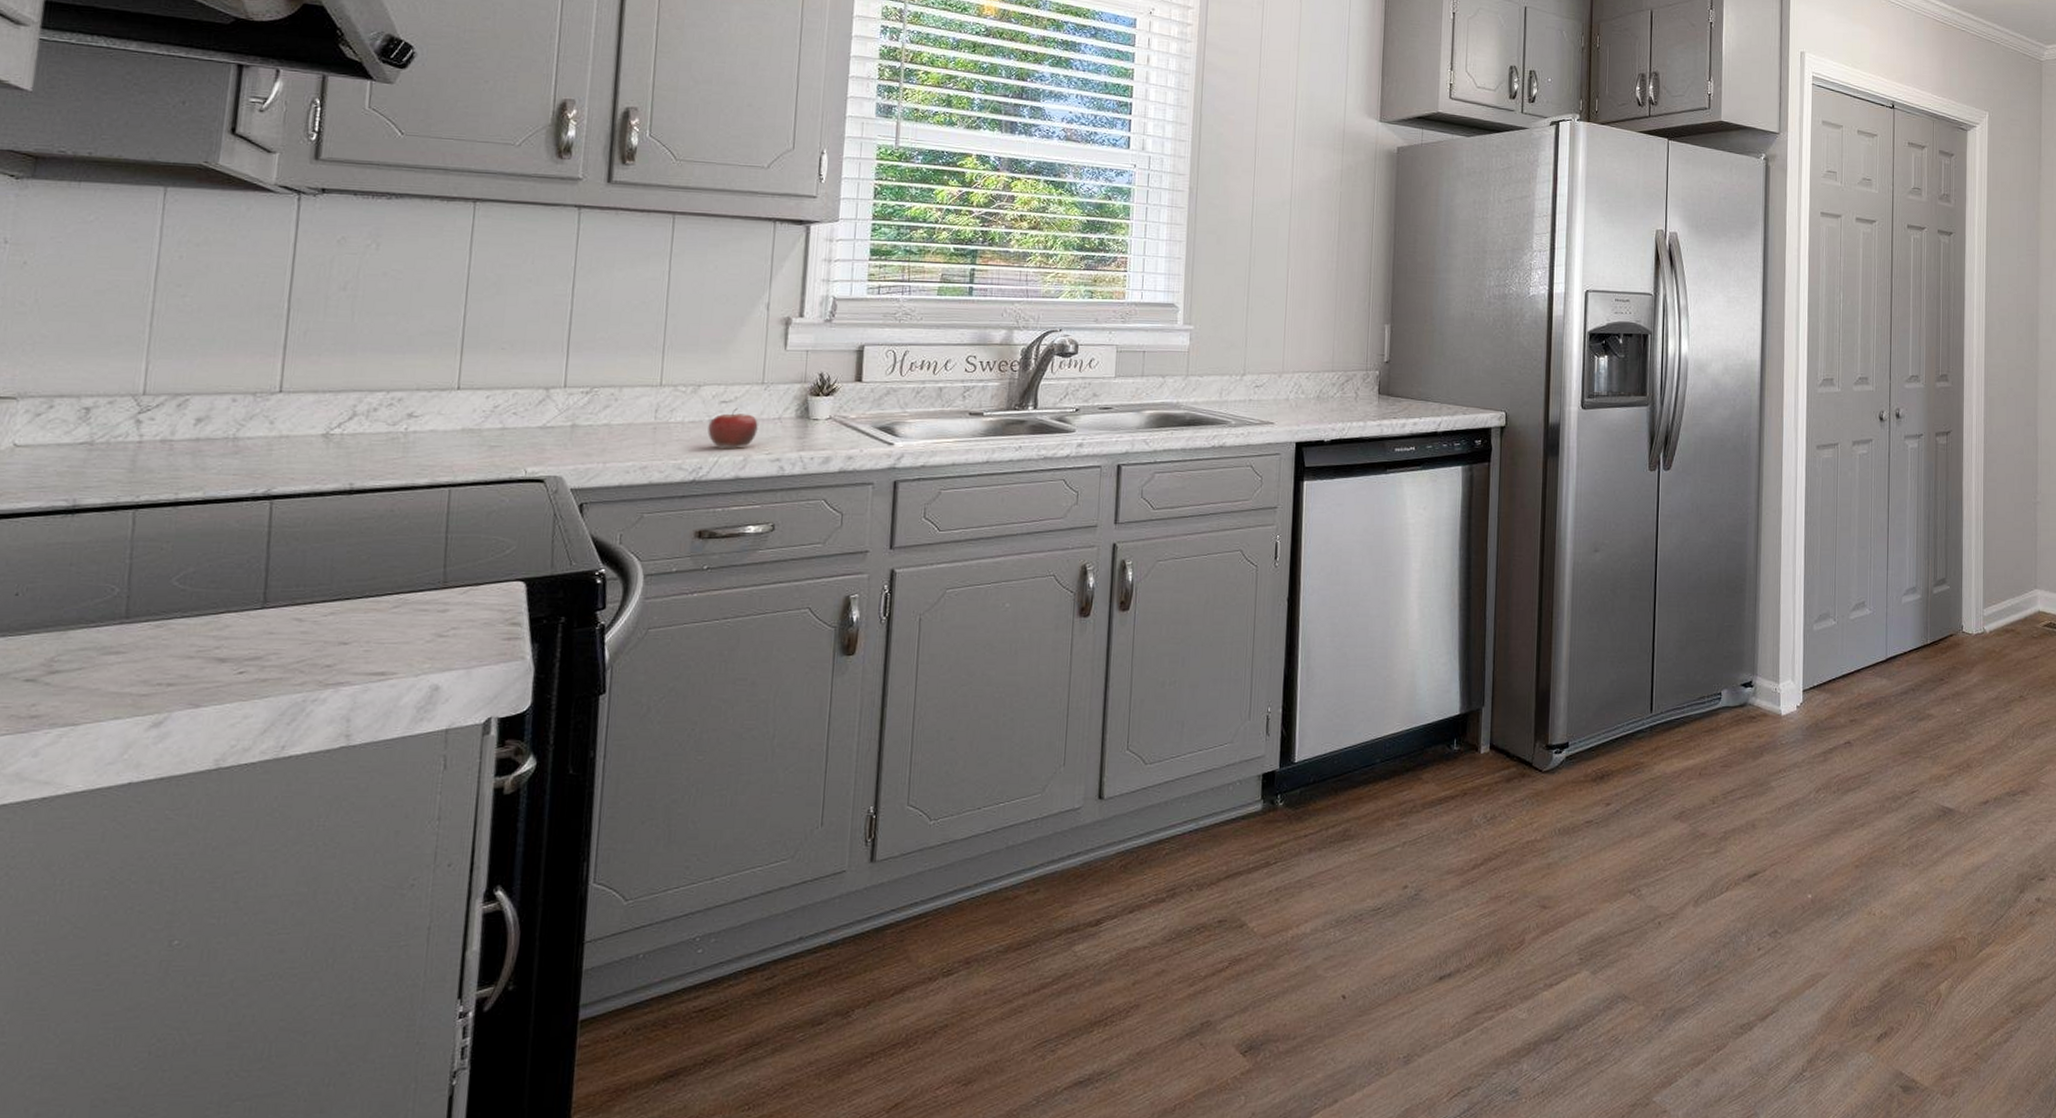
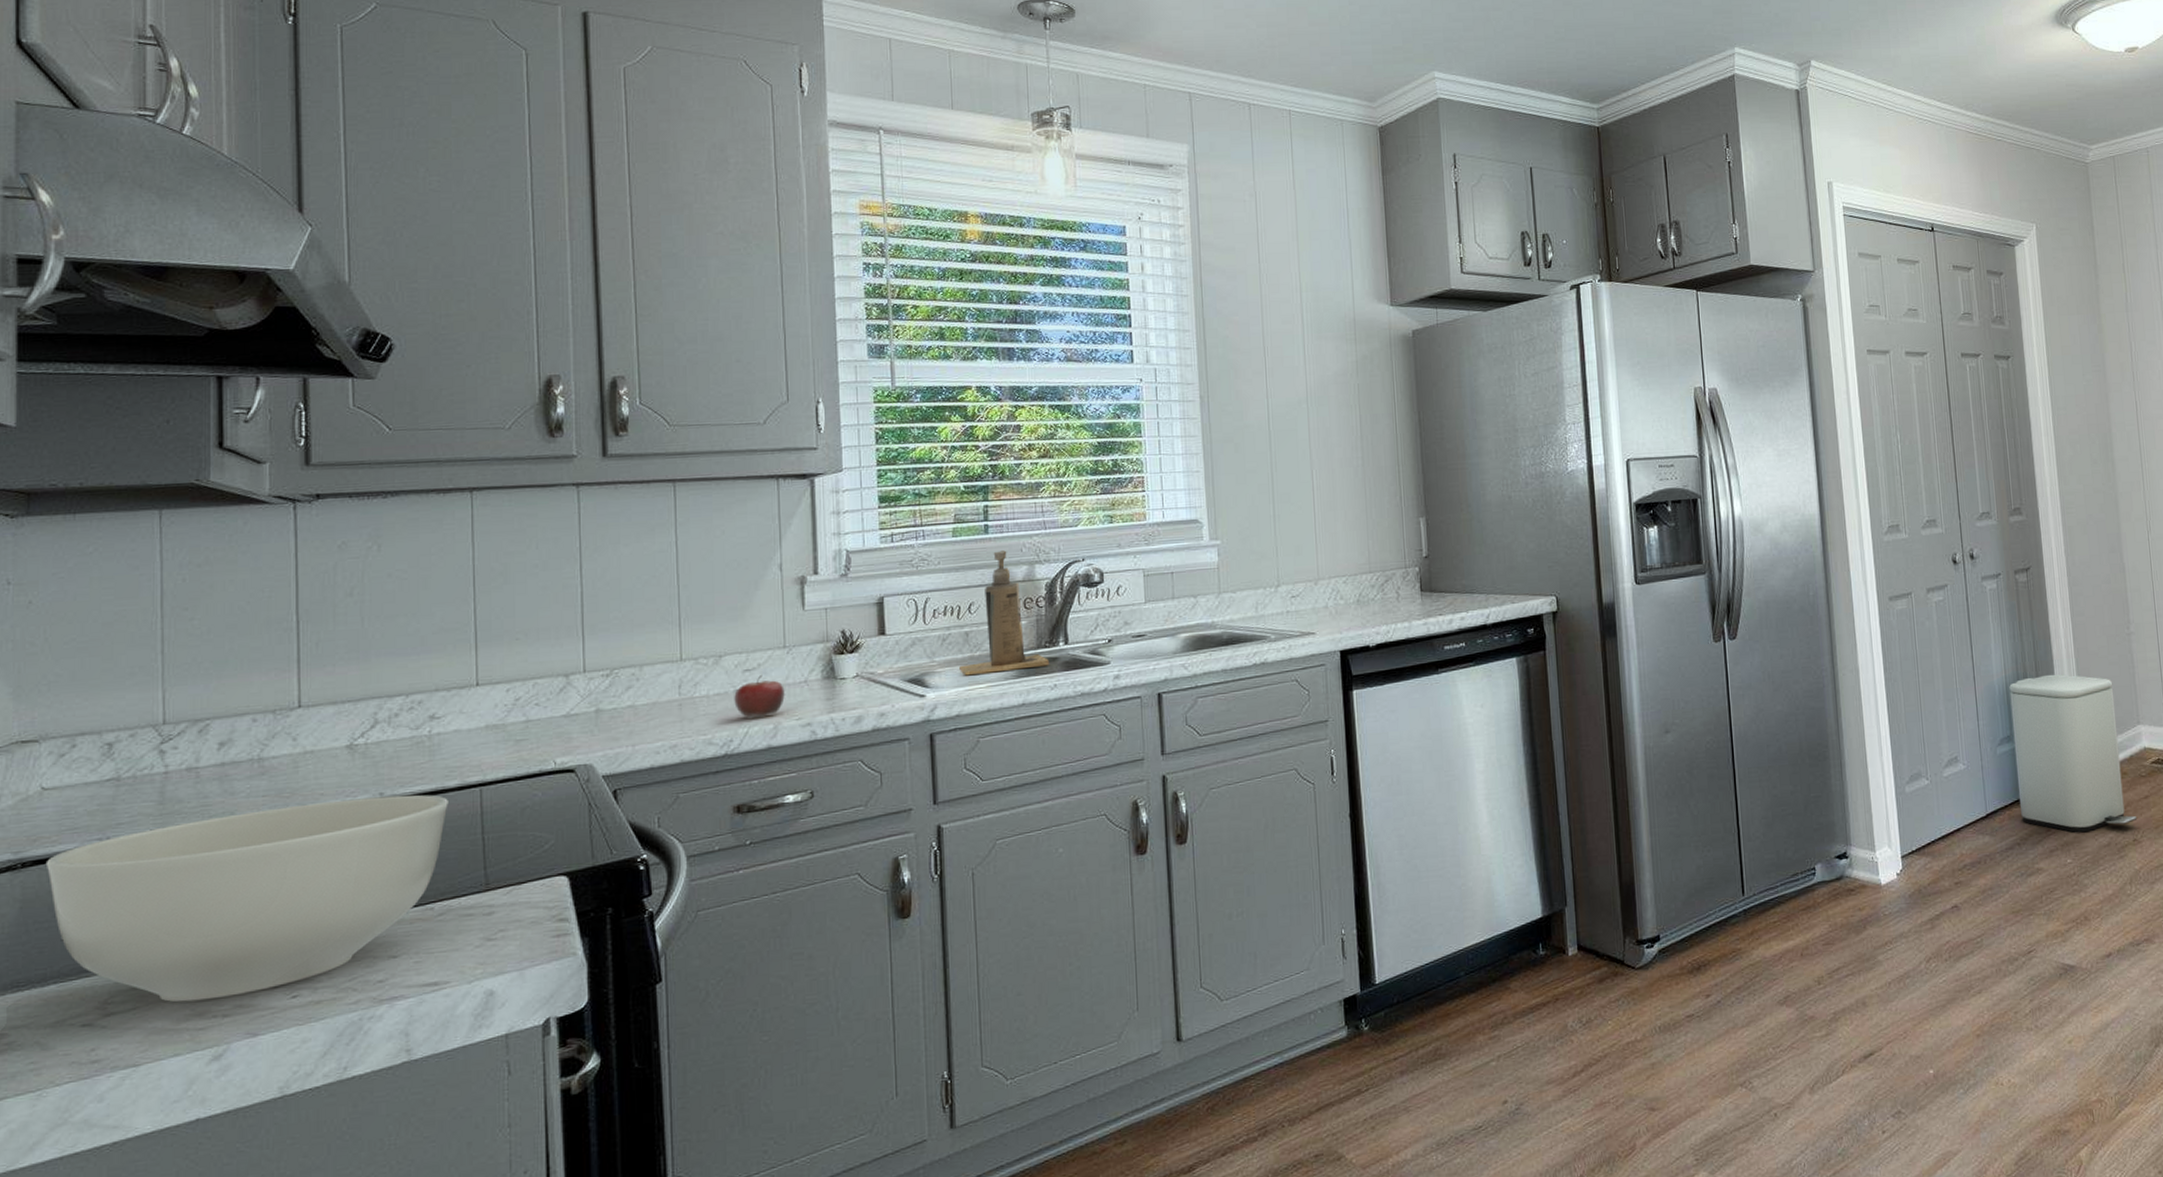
bowl: none [8,486,417,667] -> present [45,794,448,1002]
soap dispenser: none [929,313,1017,429] -> present [959,550,1049,676]
pedal bin: none [1917,533,2026,685] -> present [2009,674,2138,833]

